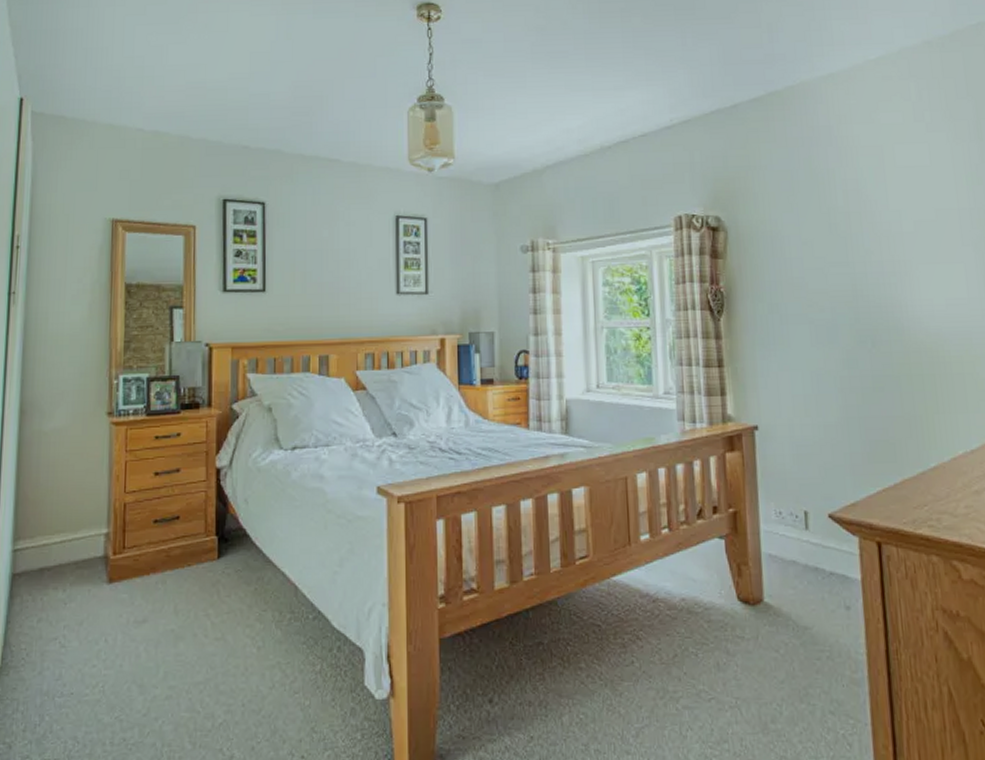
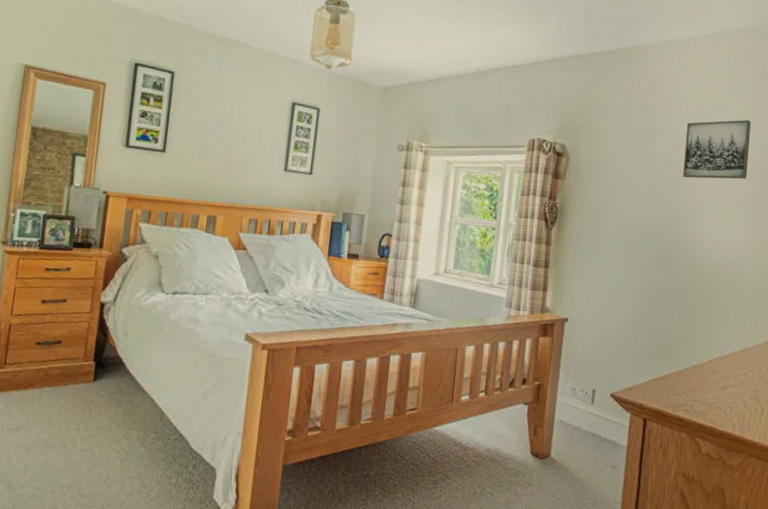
wall art: none [868,152,959,235] -> present [683,119,752,180]

